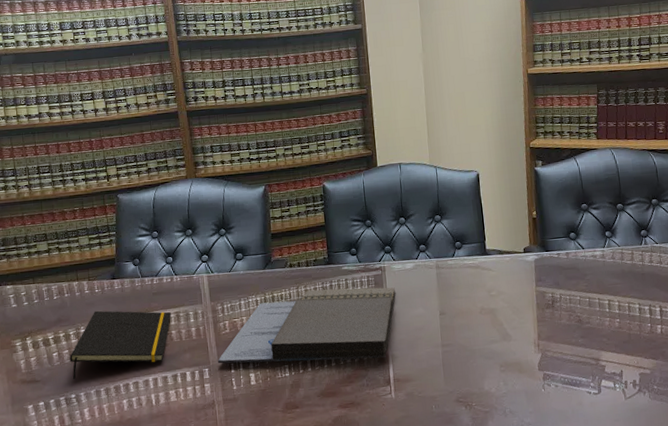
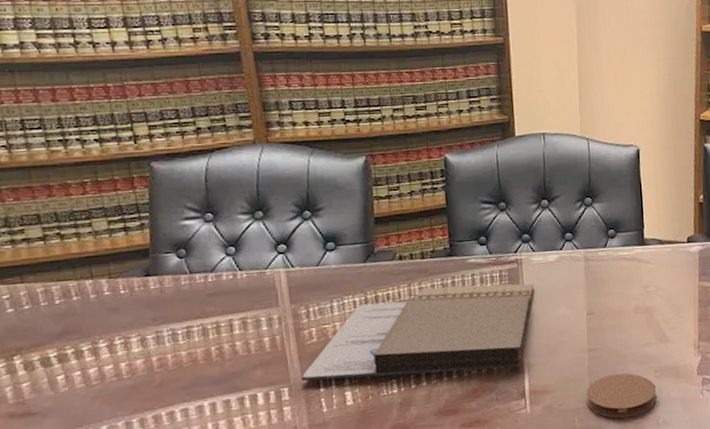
notepad: present [70,310,172,380] -> none [83,318,235,410]
coaster: none [442,366,503,407] -> present [586,373,657,418]

